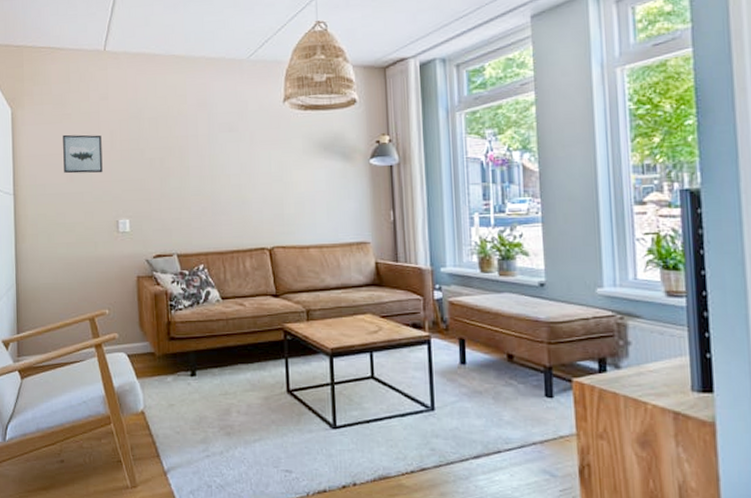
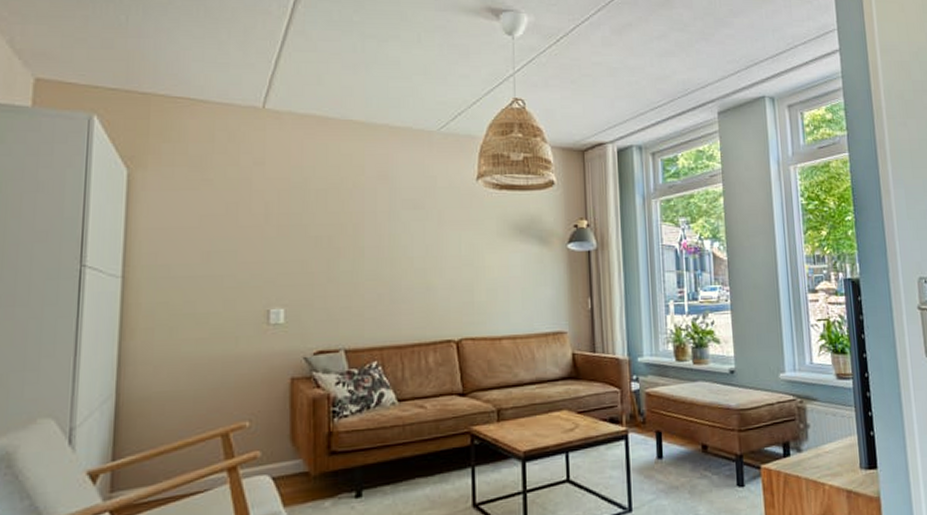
wall art: present [63,134,103,174] -> none [198,204,253,253]

